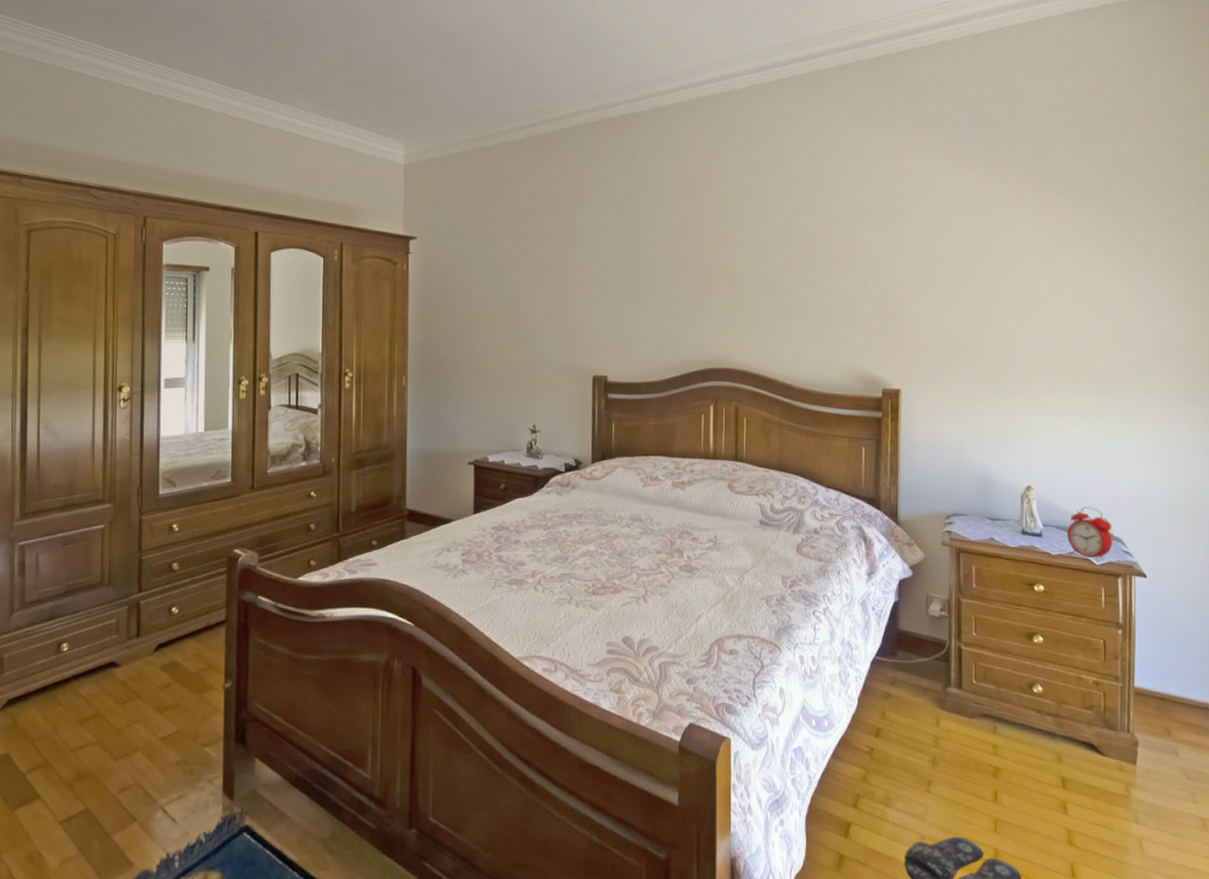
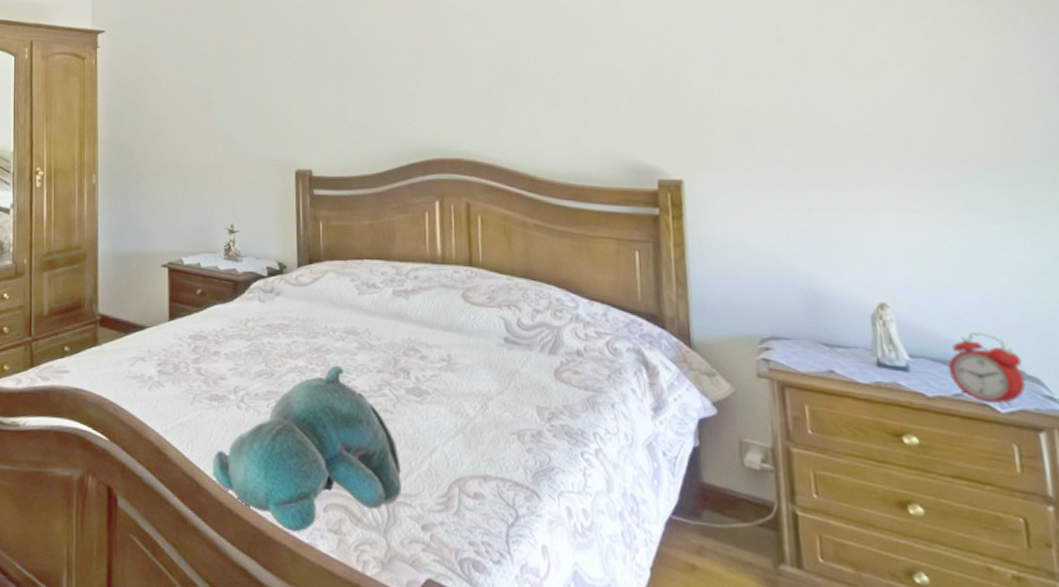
teddy bear: none [510,548,672,694] -> present [212,365,402,532]

